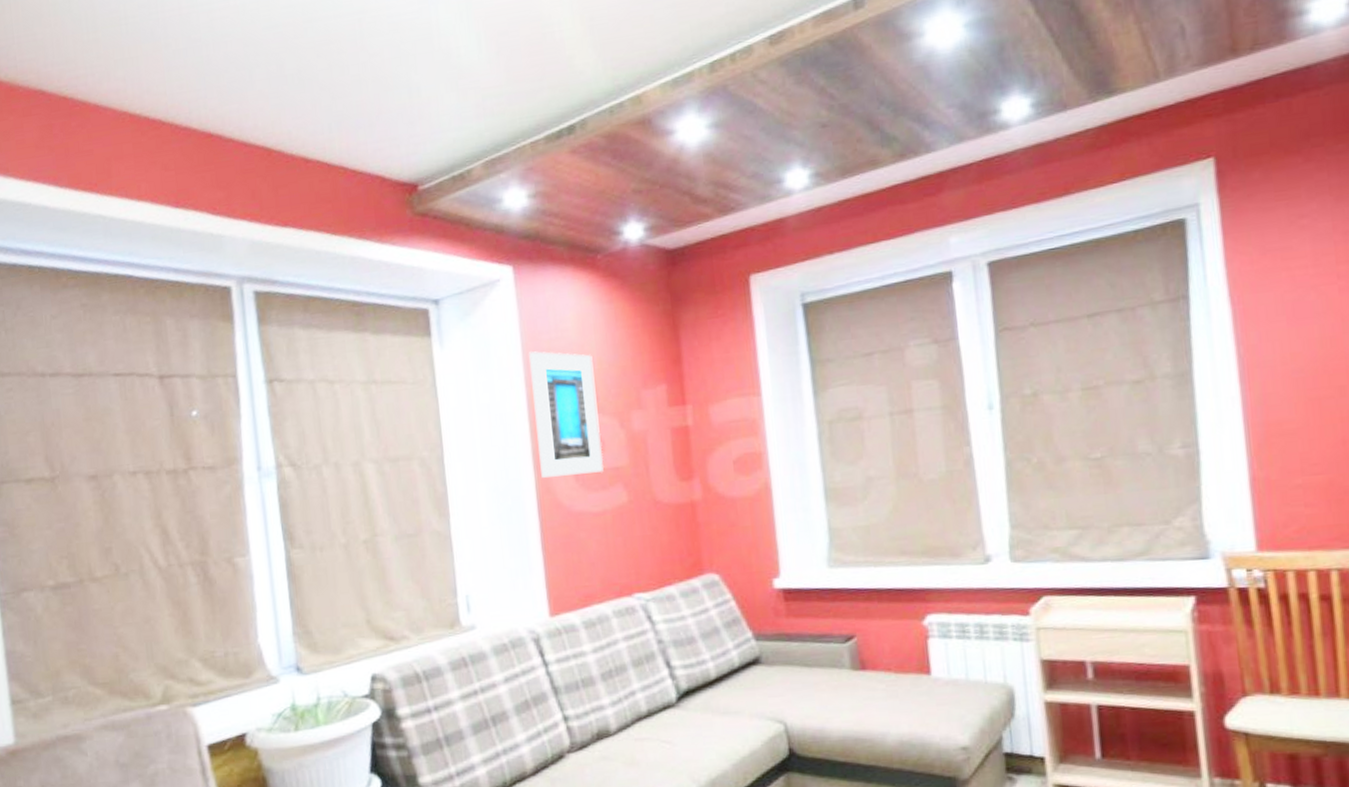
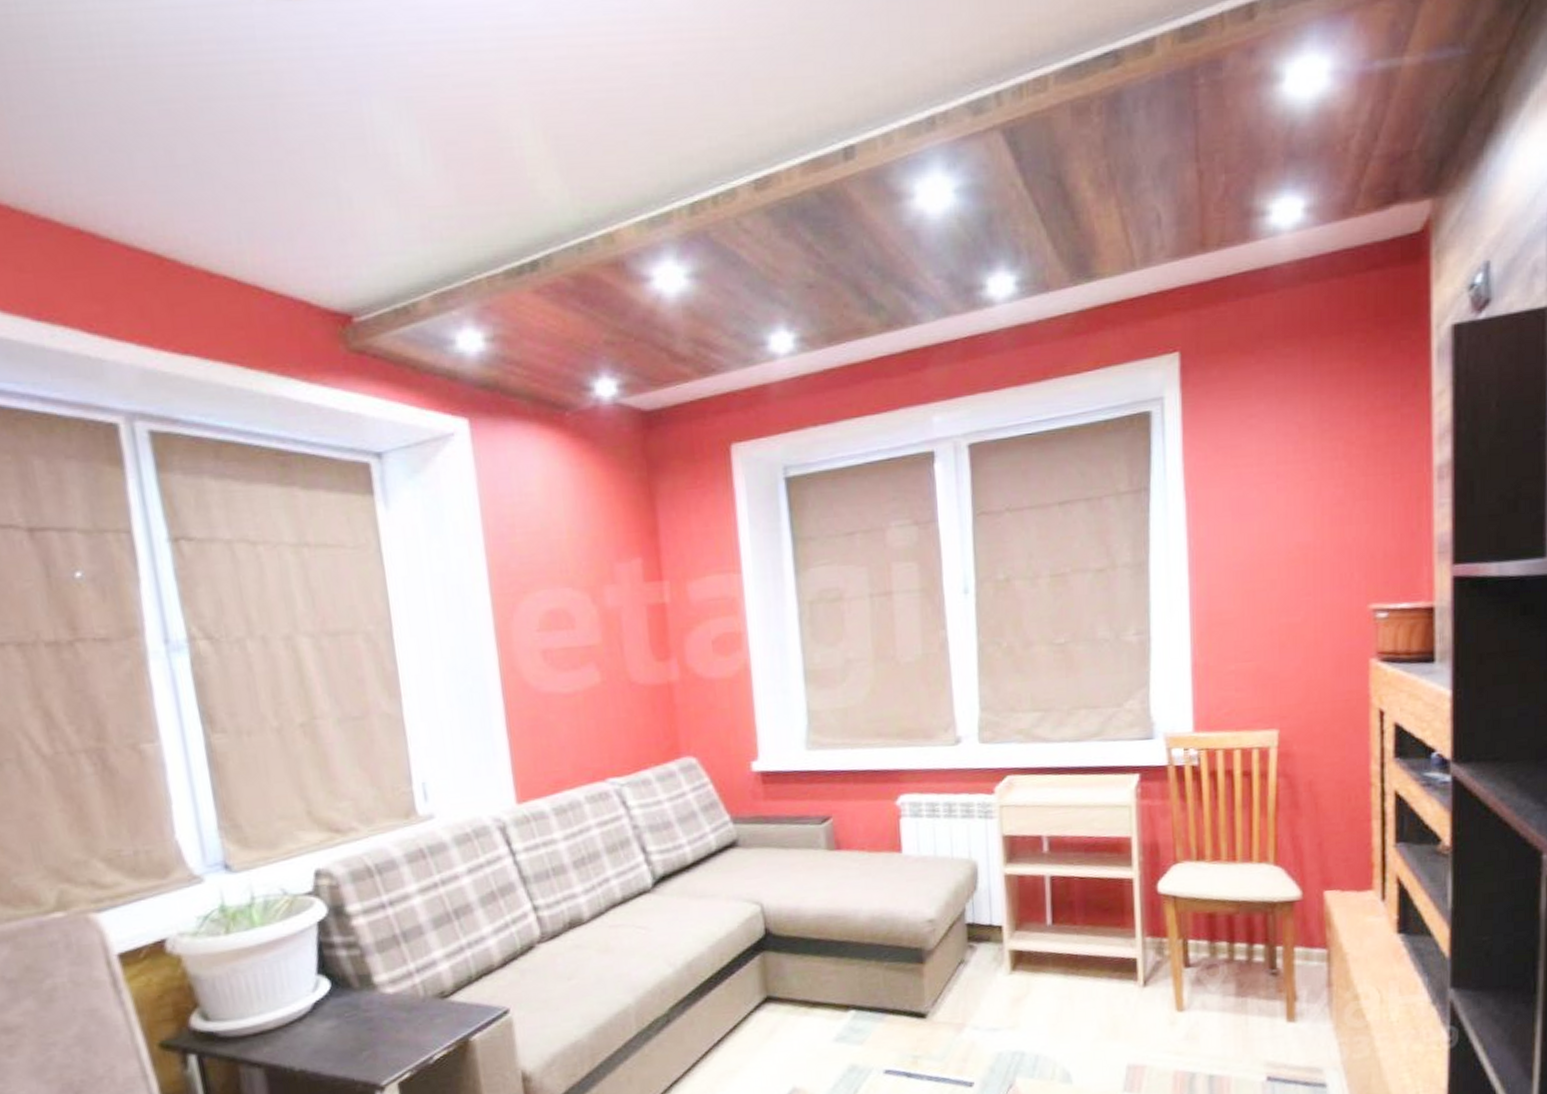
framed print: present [529,351,604,478] -> none [489,516,574,656]

